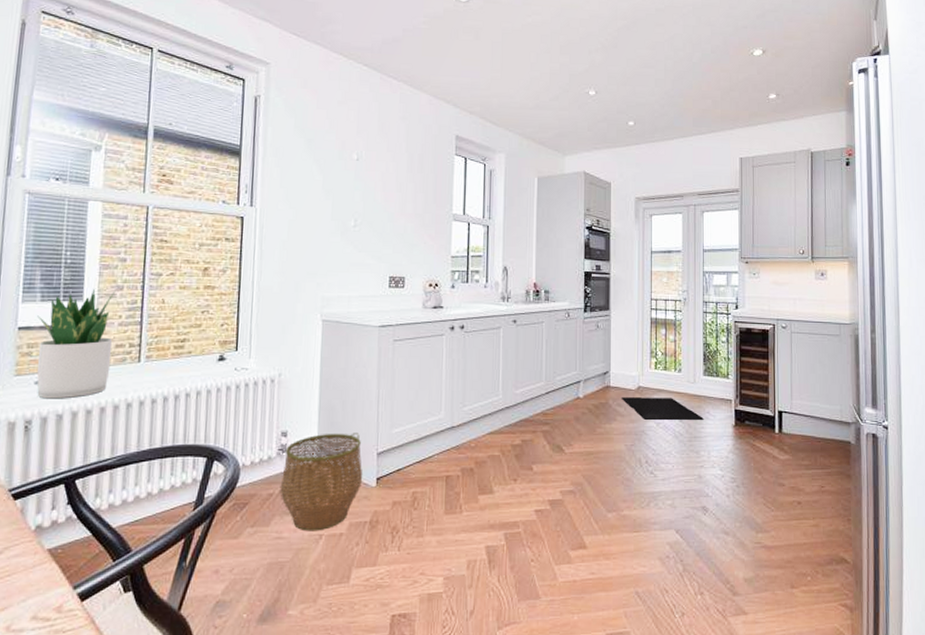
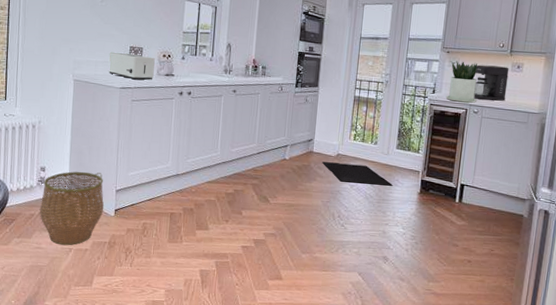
toaster: none [363,284,420,316] -> present [108,52,155,80]
planter: none [750,271,784,317] -> present [446,60,478,103]
coffee maker: none [778,274,814,314] -> present [473,64,509,101]

